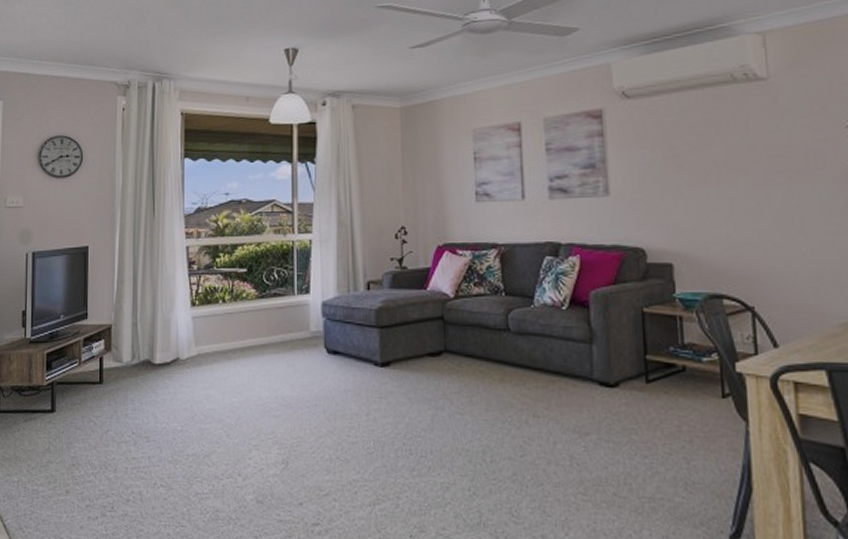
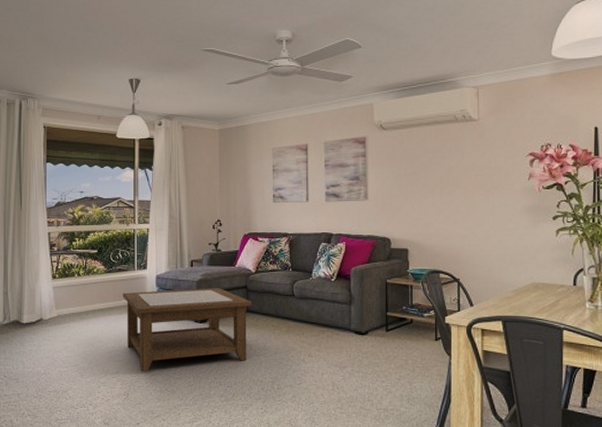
coffee table: none [279,317,451,432] -> present [123,287,252,371]

